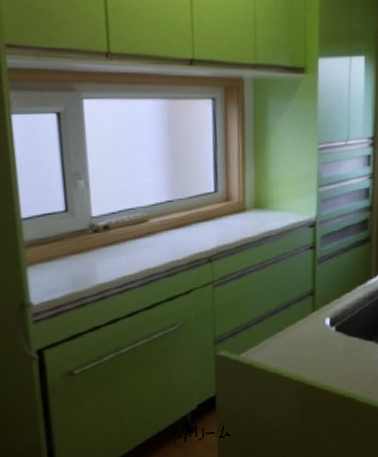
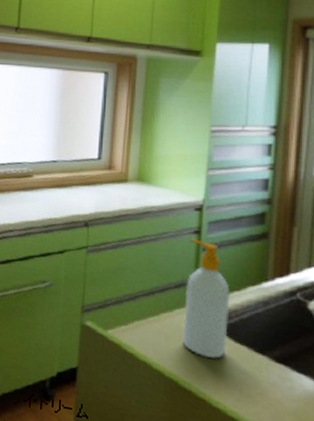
soap bottle: none [305,254,343,356] -> present [182,238,230,359]

